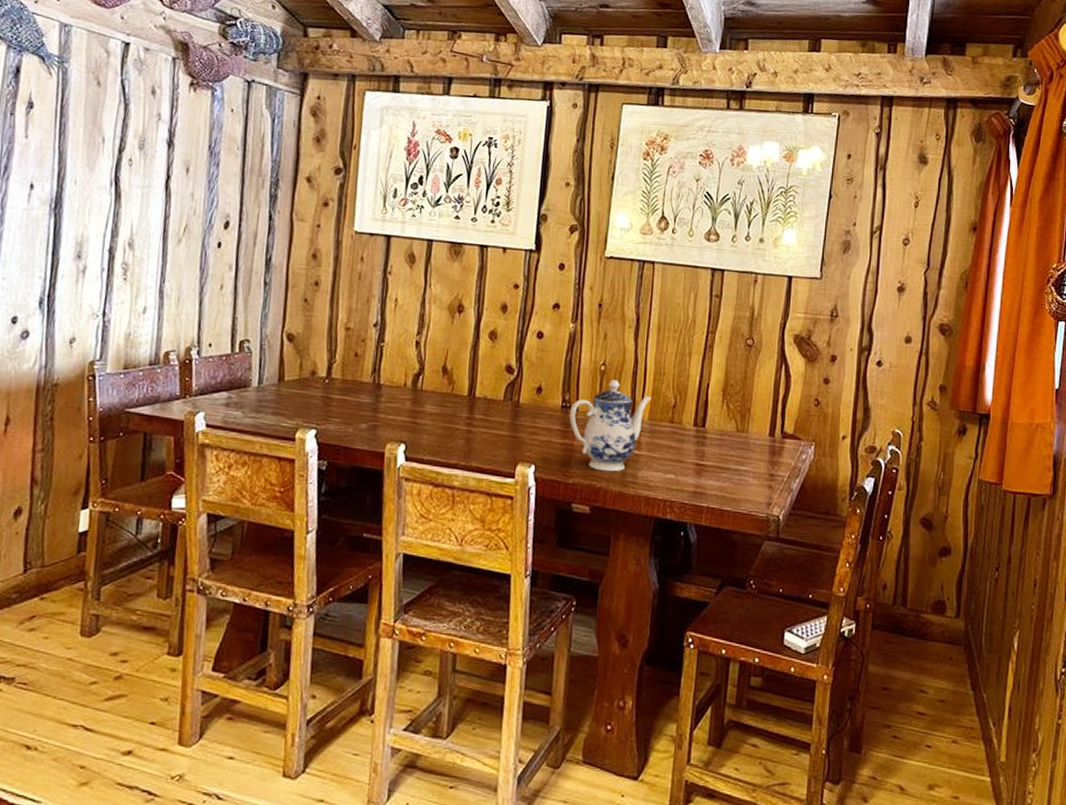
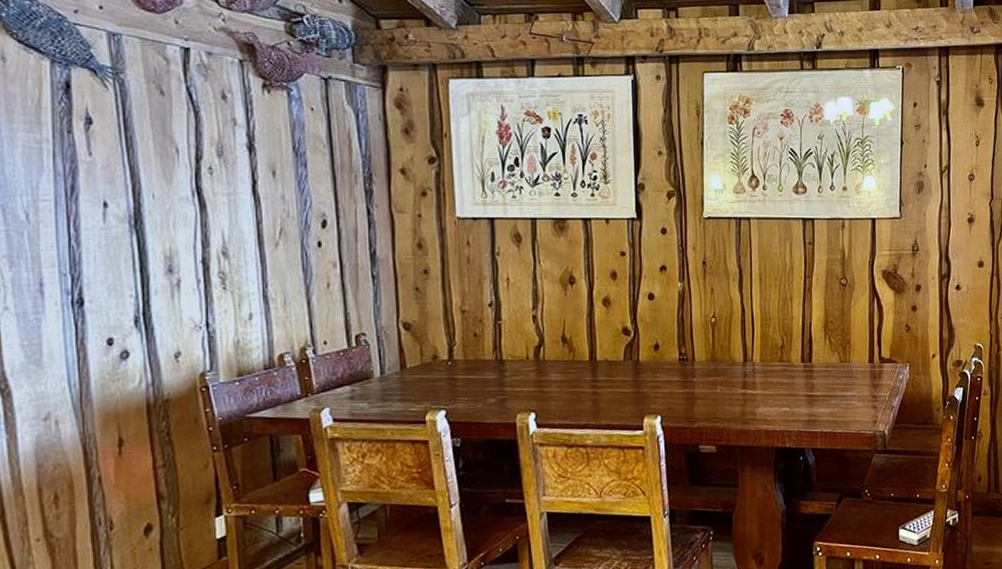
teapot: present [569,379,652,472] -> none [687,329,761,413]

